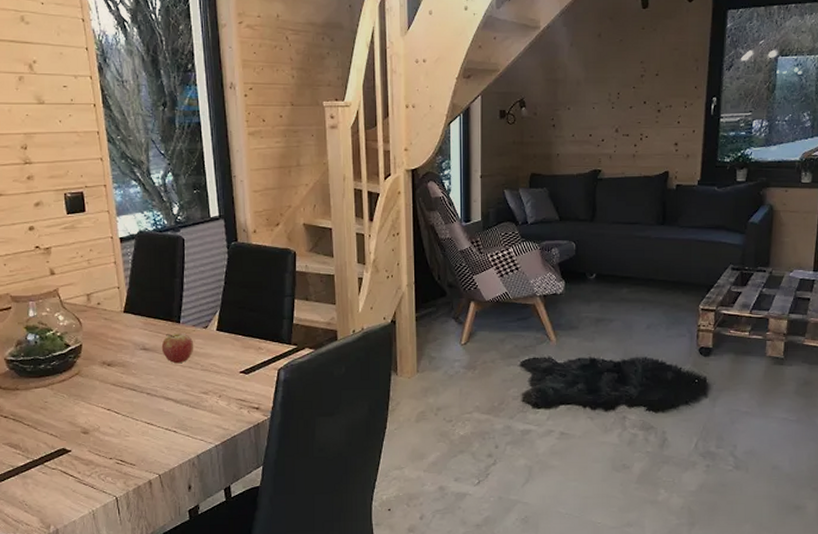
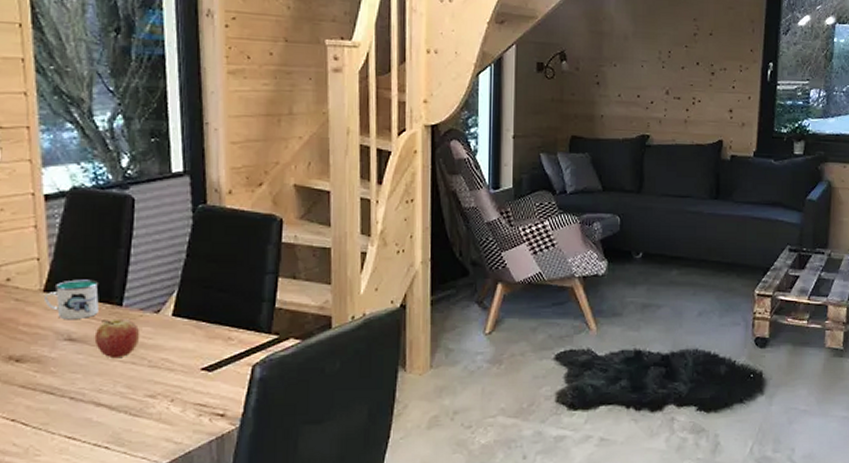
mug: none [124,303,163,334] -> present [43,279,99,320]

